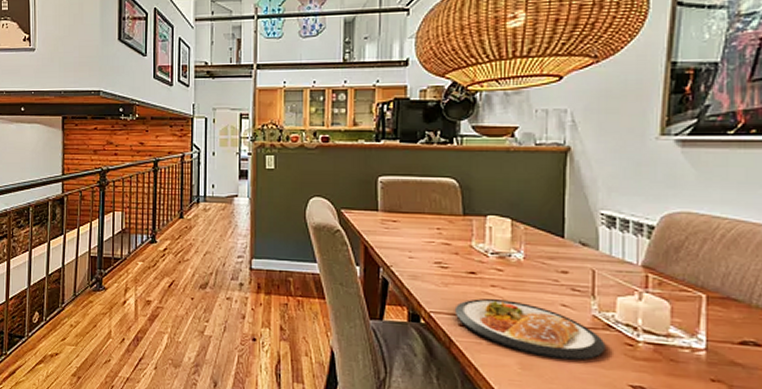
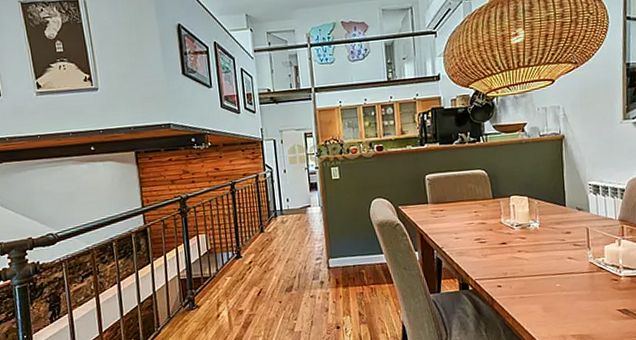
dish: present [454,298,606,360] -> none [493,260,600,300]

